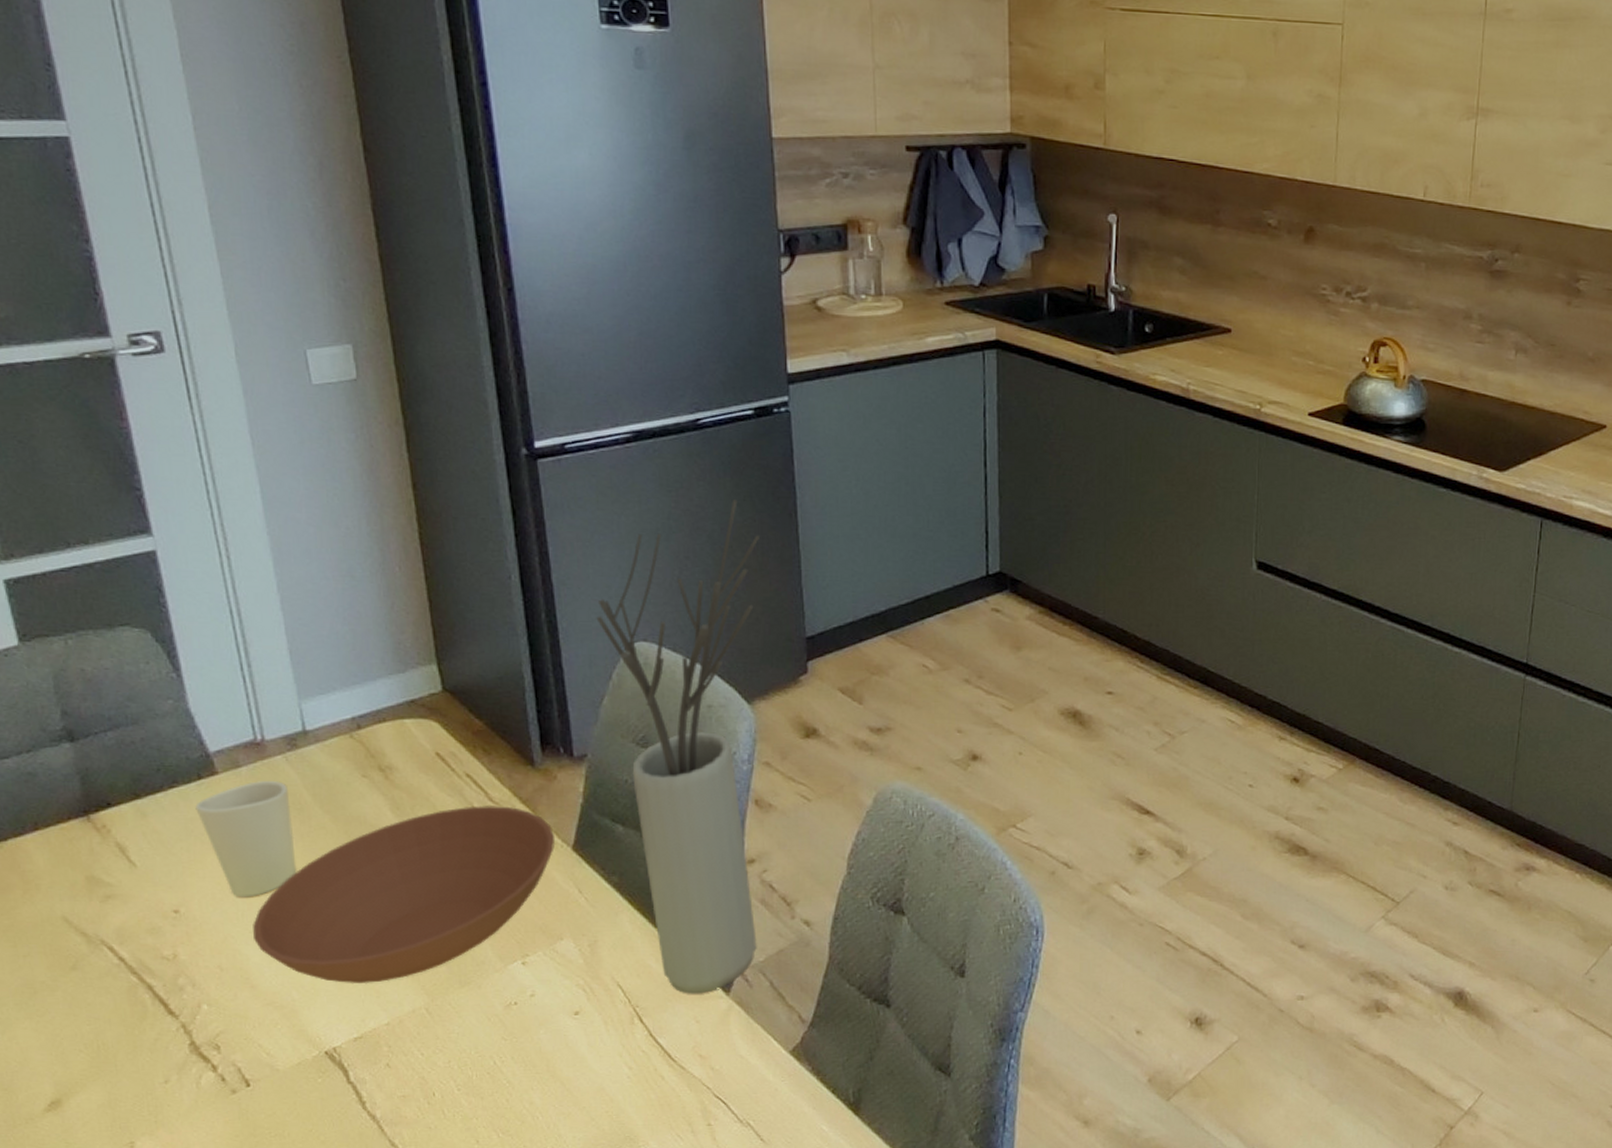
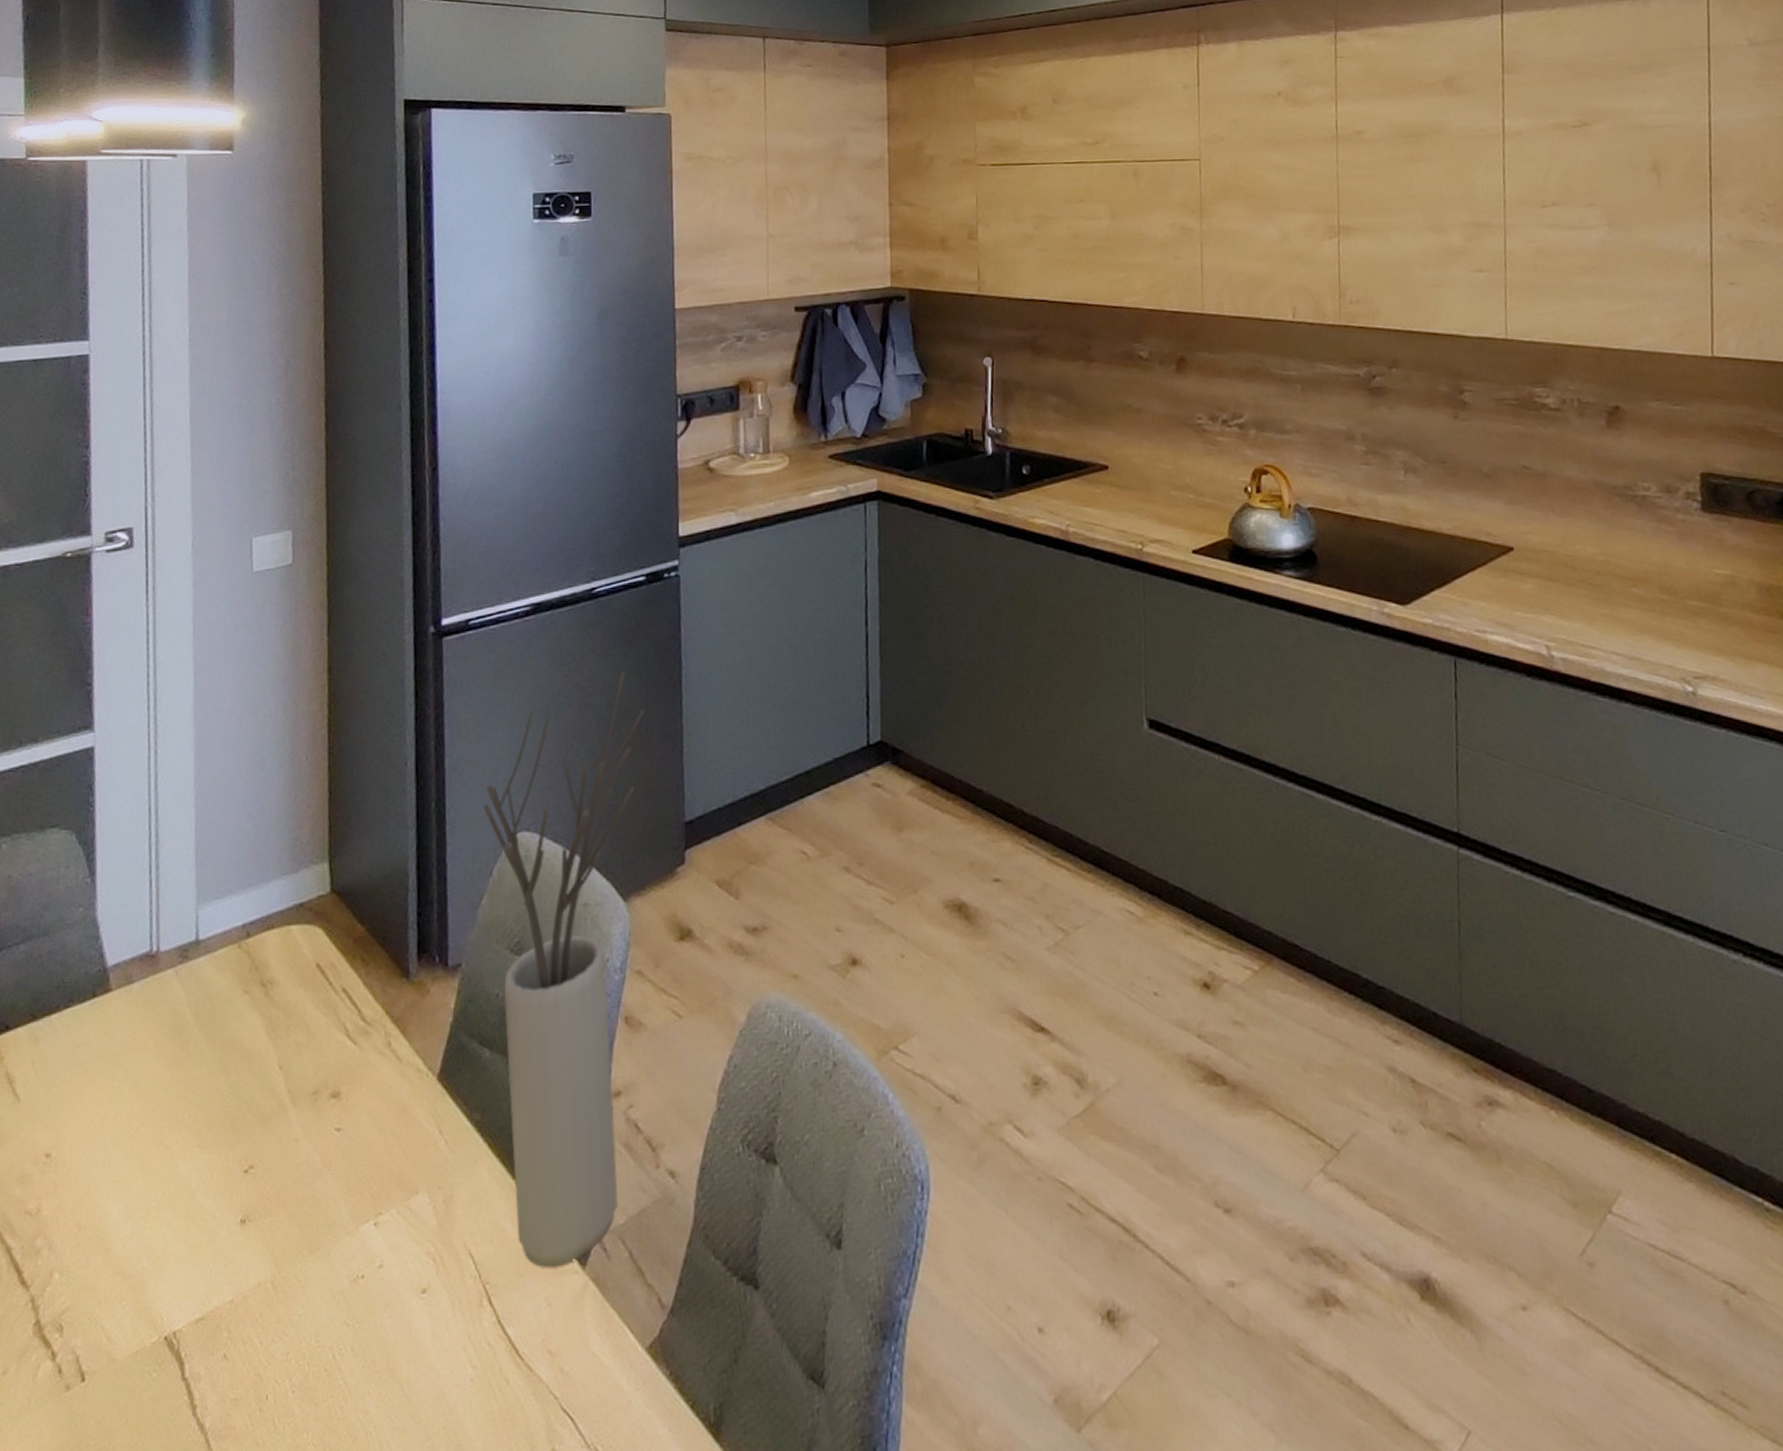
cup: present [195,781,297,897] -> none [84,999,173,1138]
bowl: present [253,806,556,983] -> none [116,1026,422,1248]

